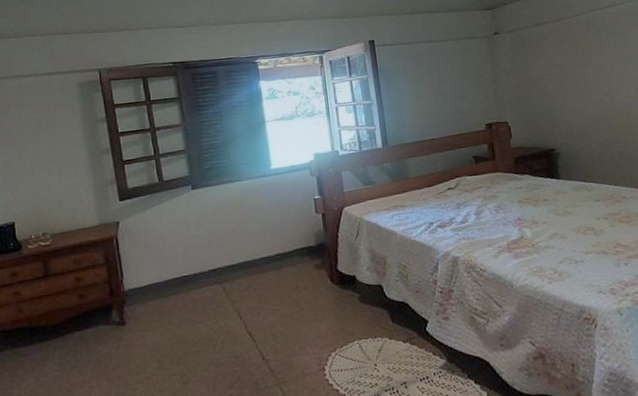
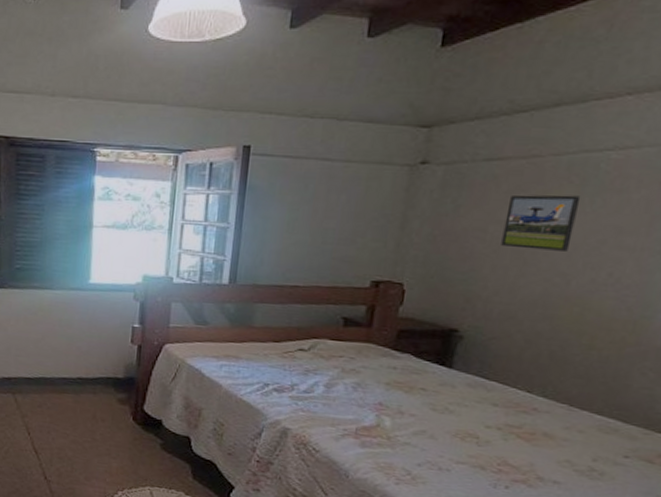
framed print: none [558,40,605,82] -> present [501,195,581,251]

